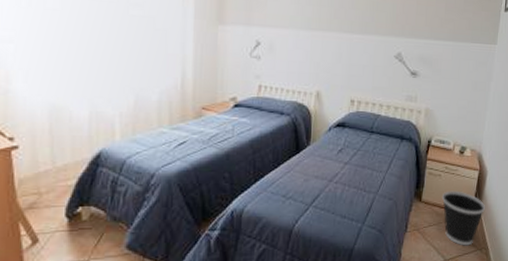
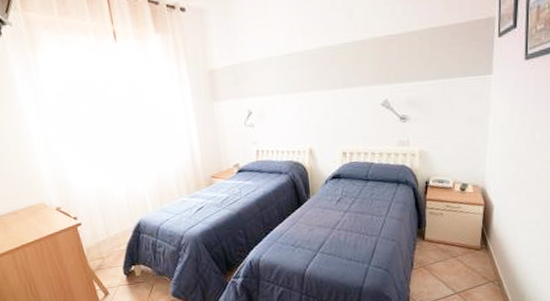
wastebasket: present [442,191,485,246] -> none [446,227,494,279]

